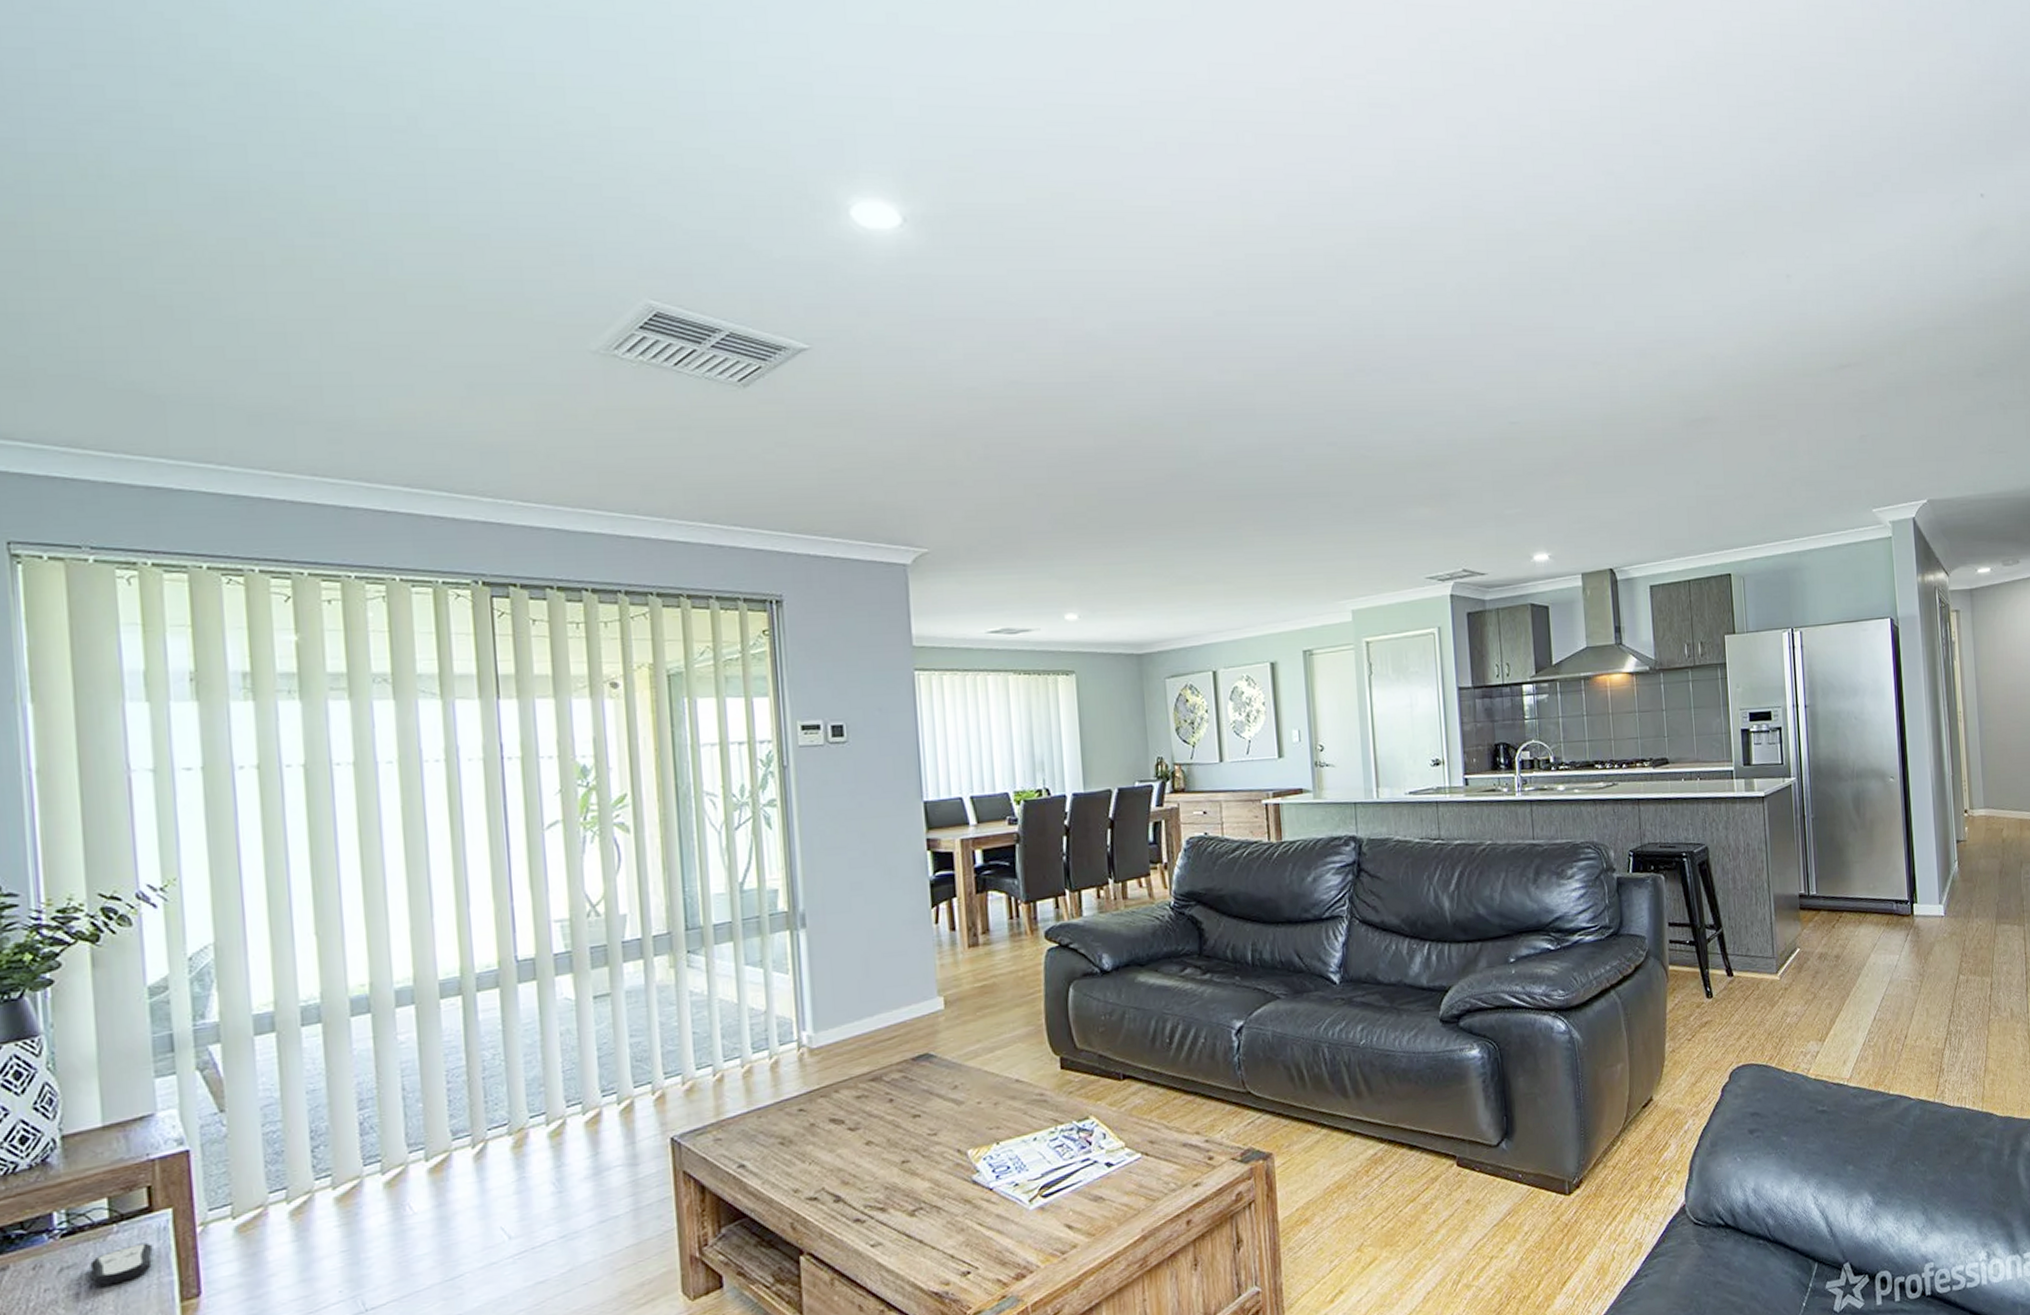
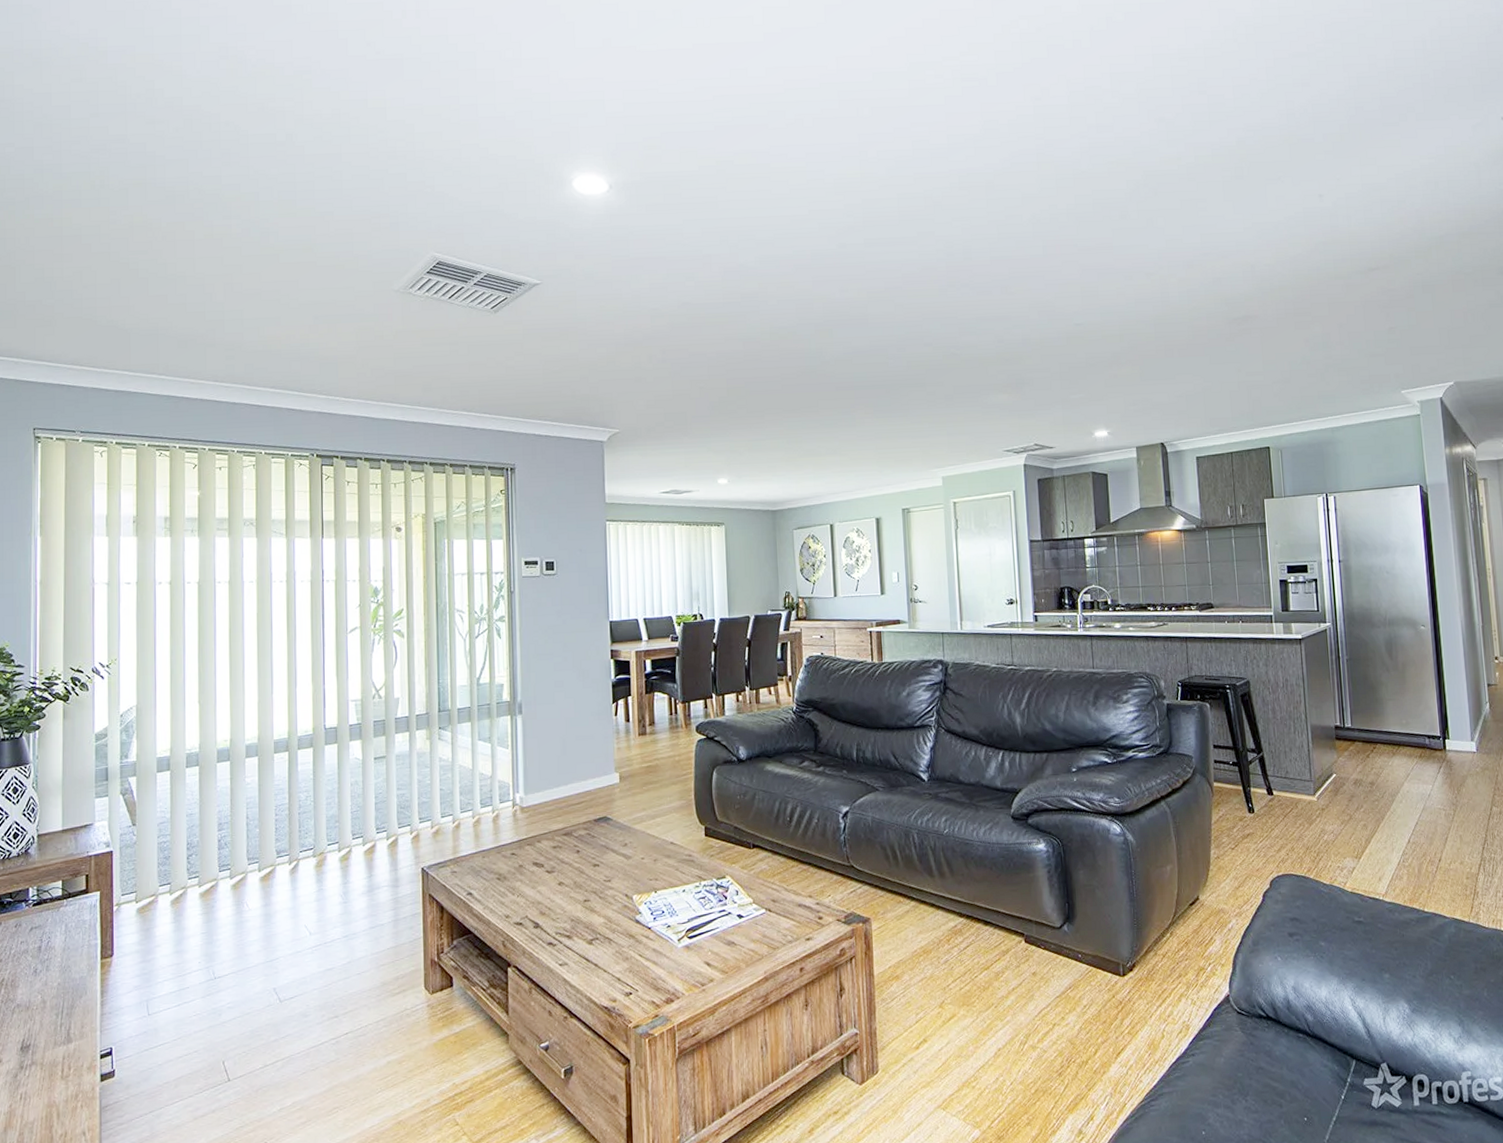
remote control: present [90,1242,153,1287] -> none [49,915,87,943]

